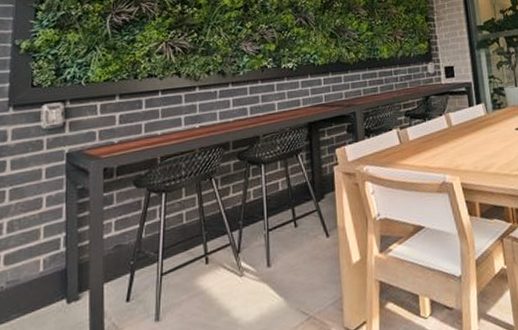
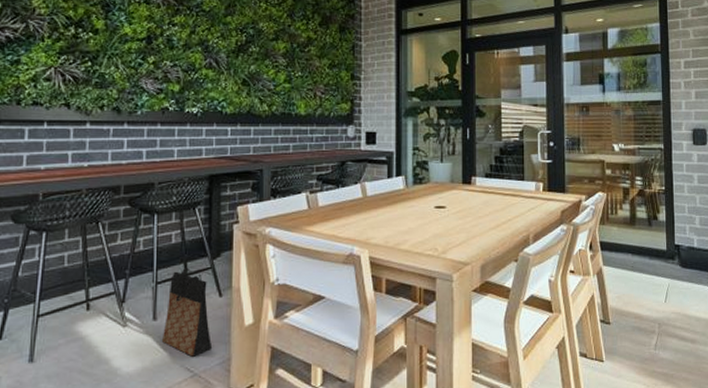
bag: none [277,213,325,300] -> present [162,268,213,357]

